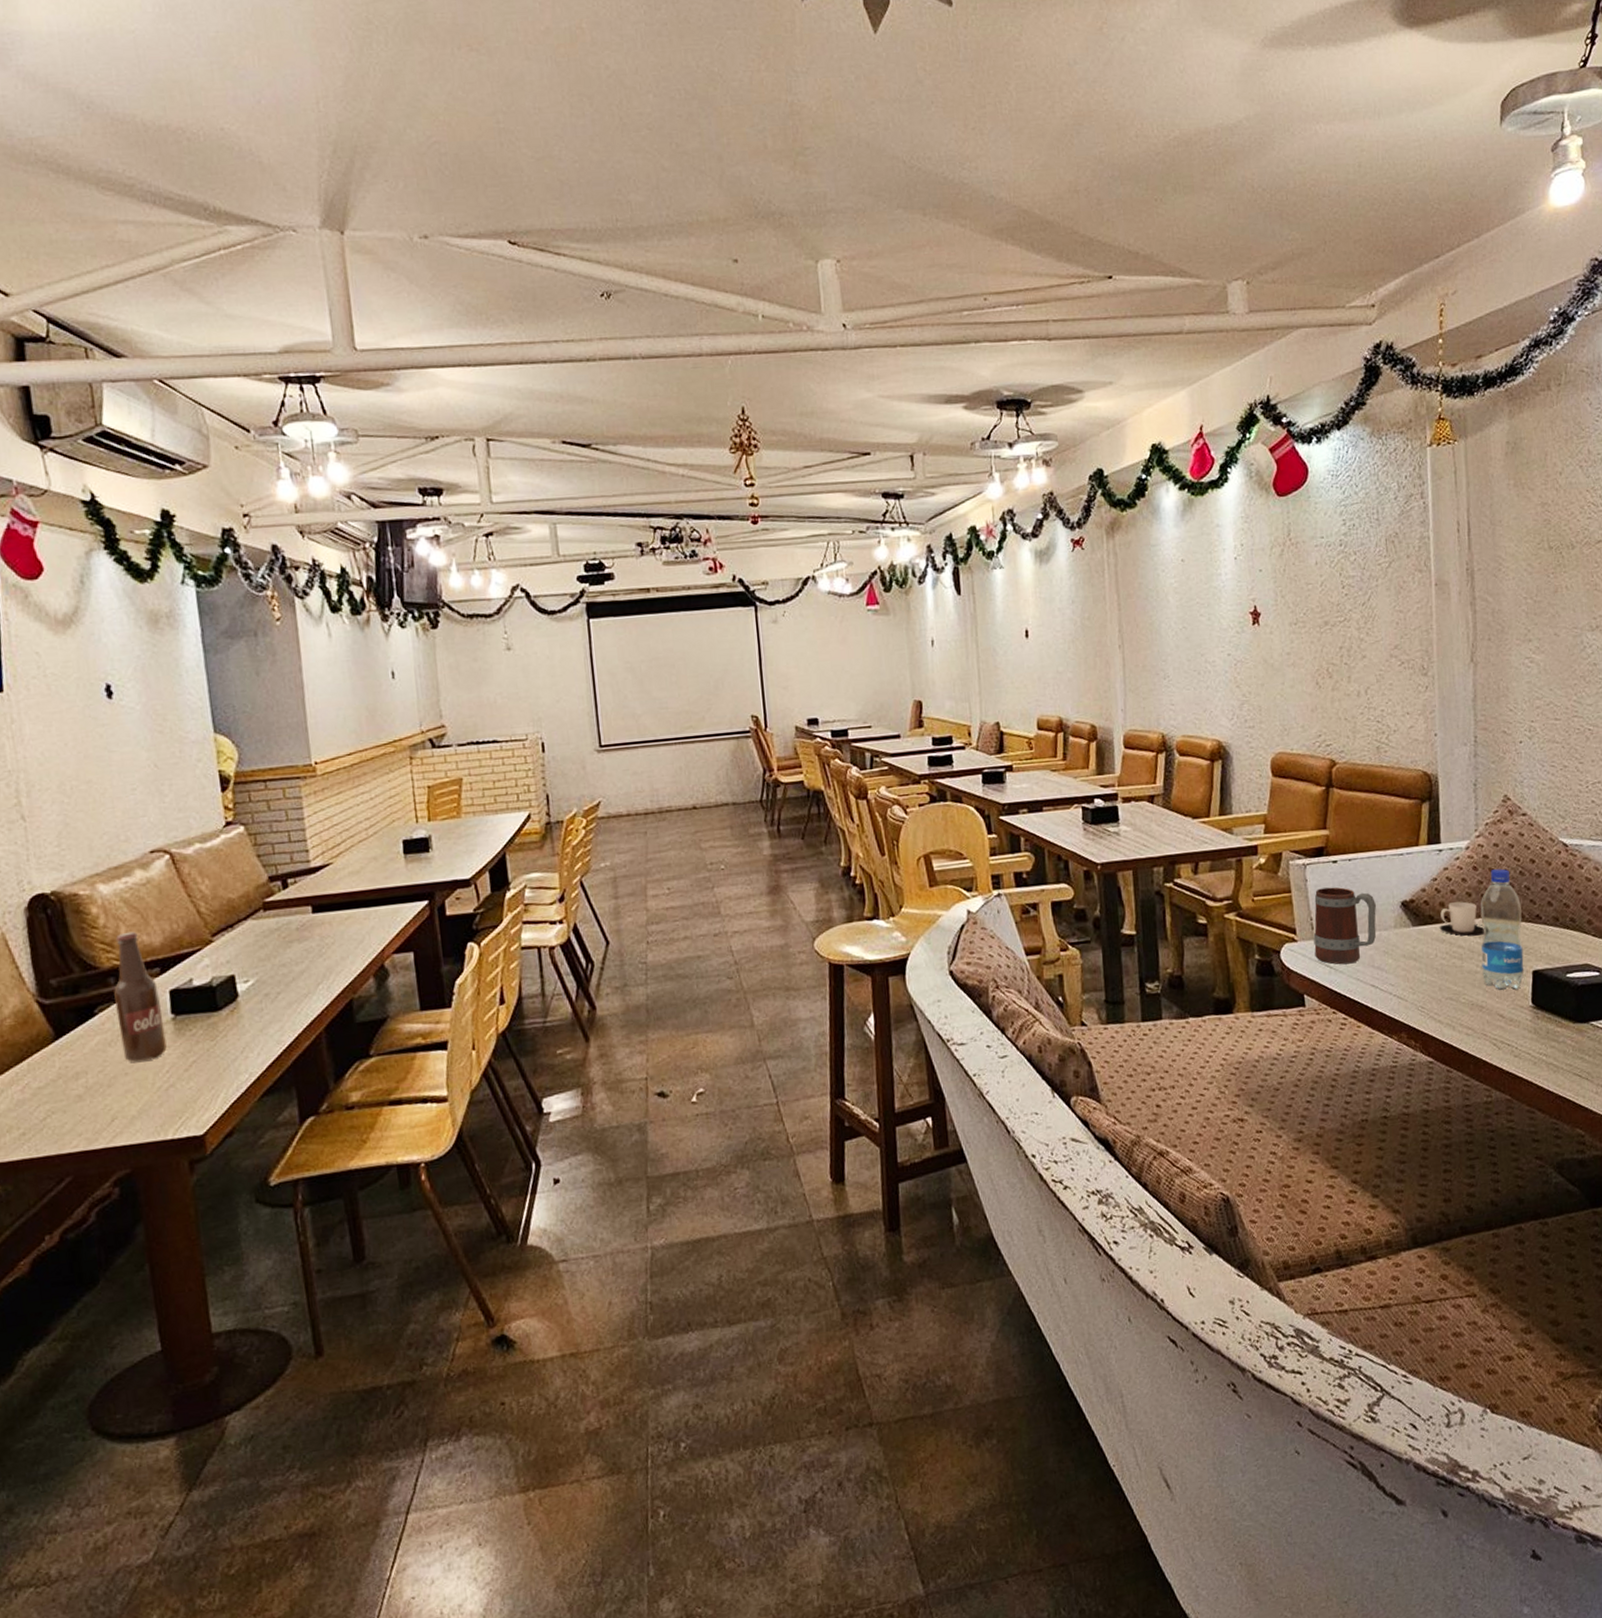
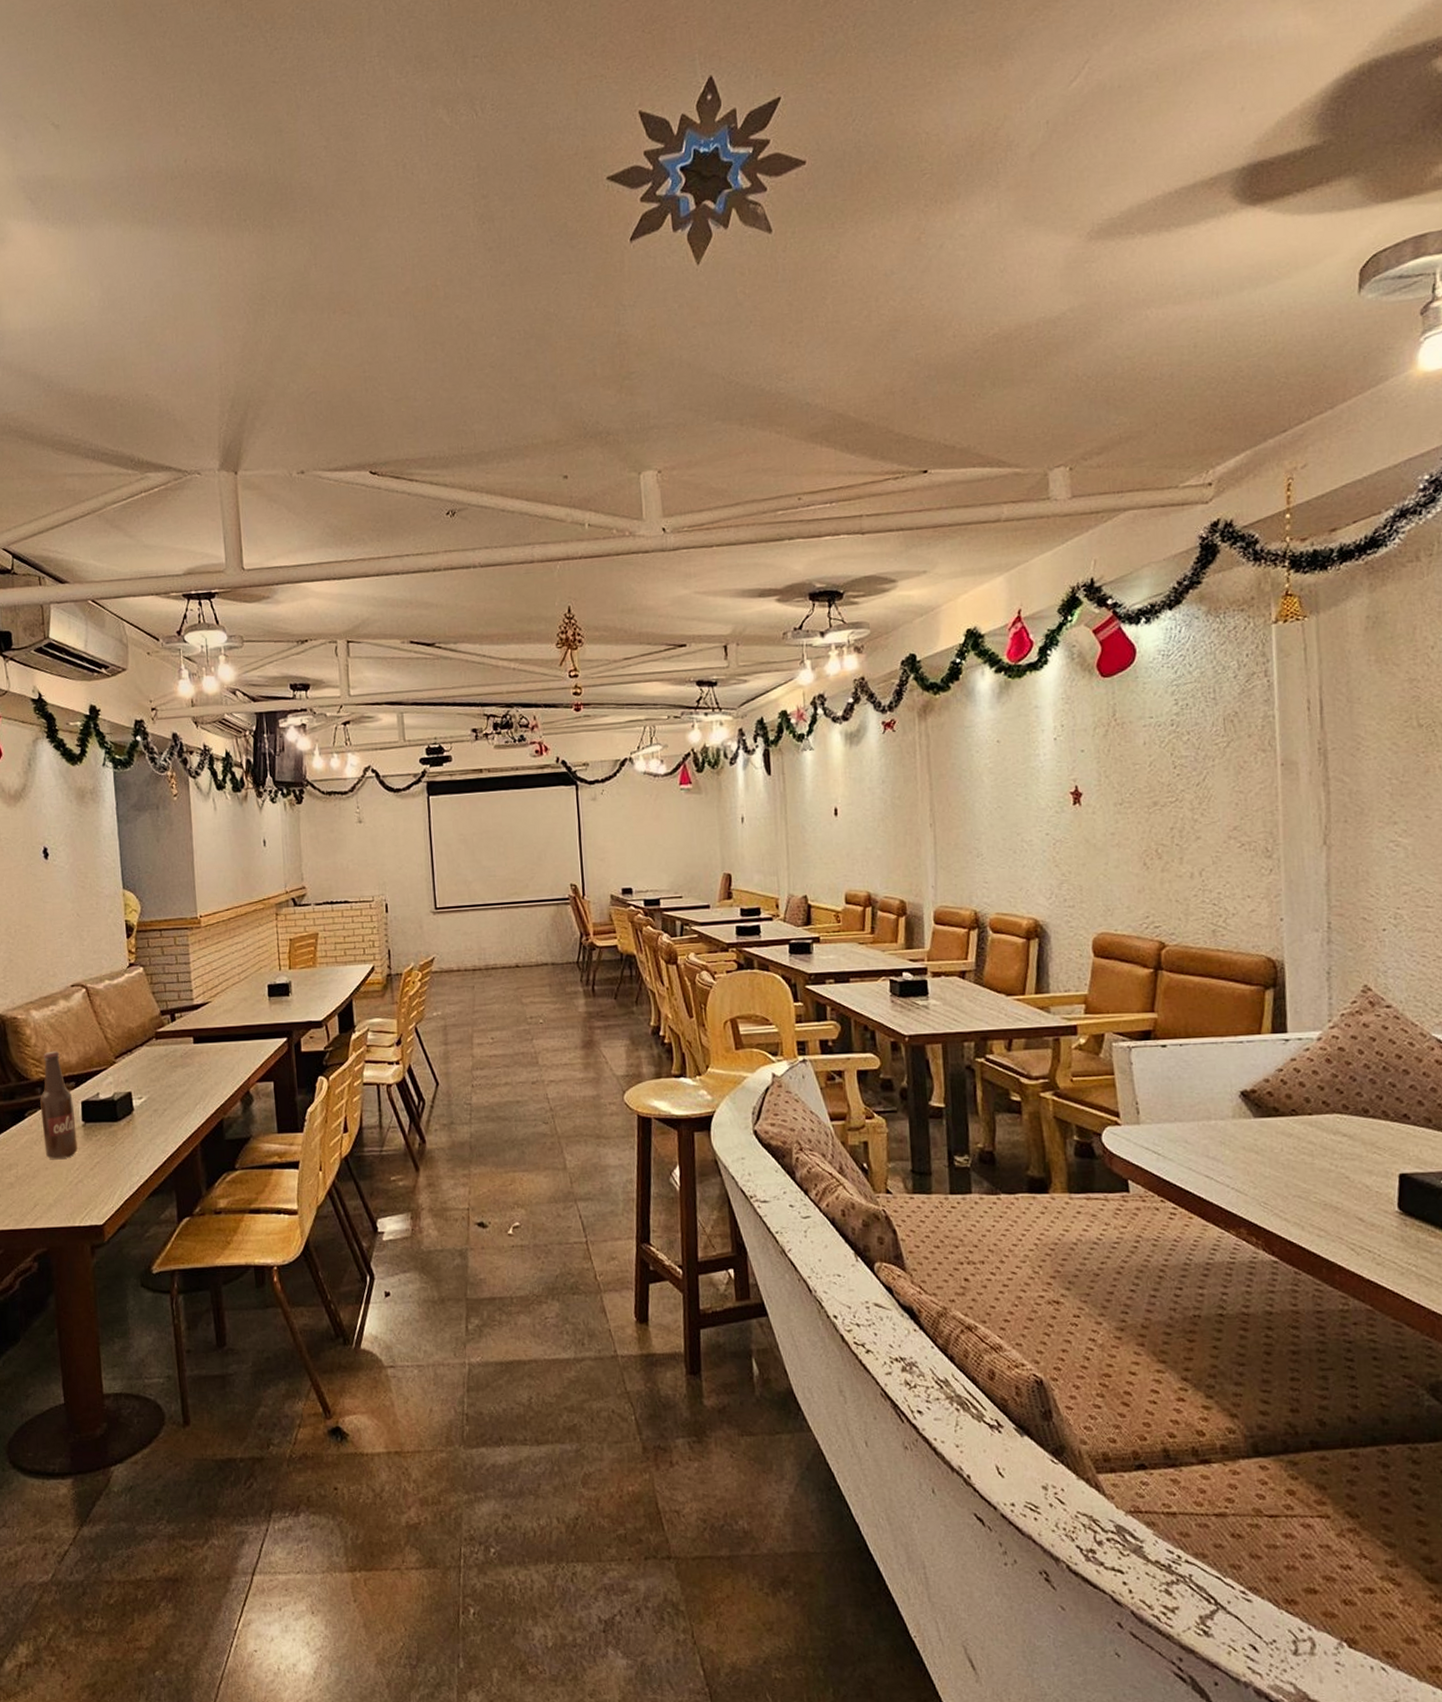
beer mug: present [1313,887,1377,965] -> none [1139,1072,1212,1152]
cup: present [1439,901,1484,936] -> none [1285,1095,1340,1132]
bottle: present [1480,868,1524,990] -> none [1334,1063,1389,1192]

